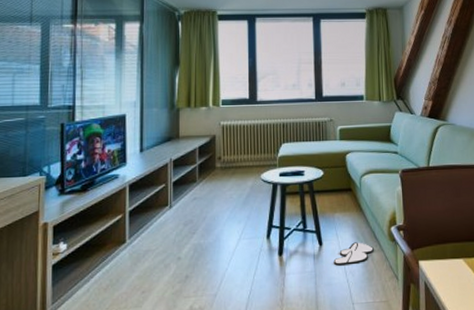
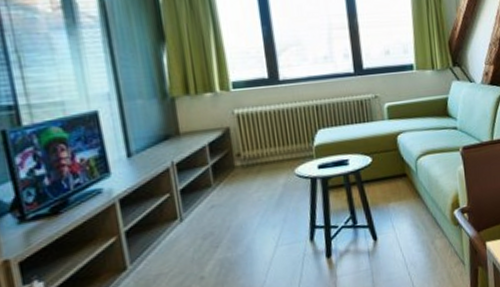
slippers: present [333,242,374,266] -> none [391,231,436,260]

